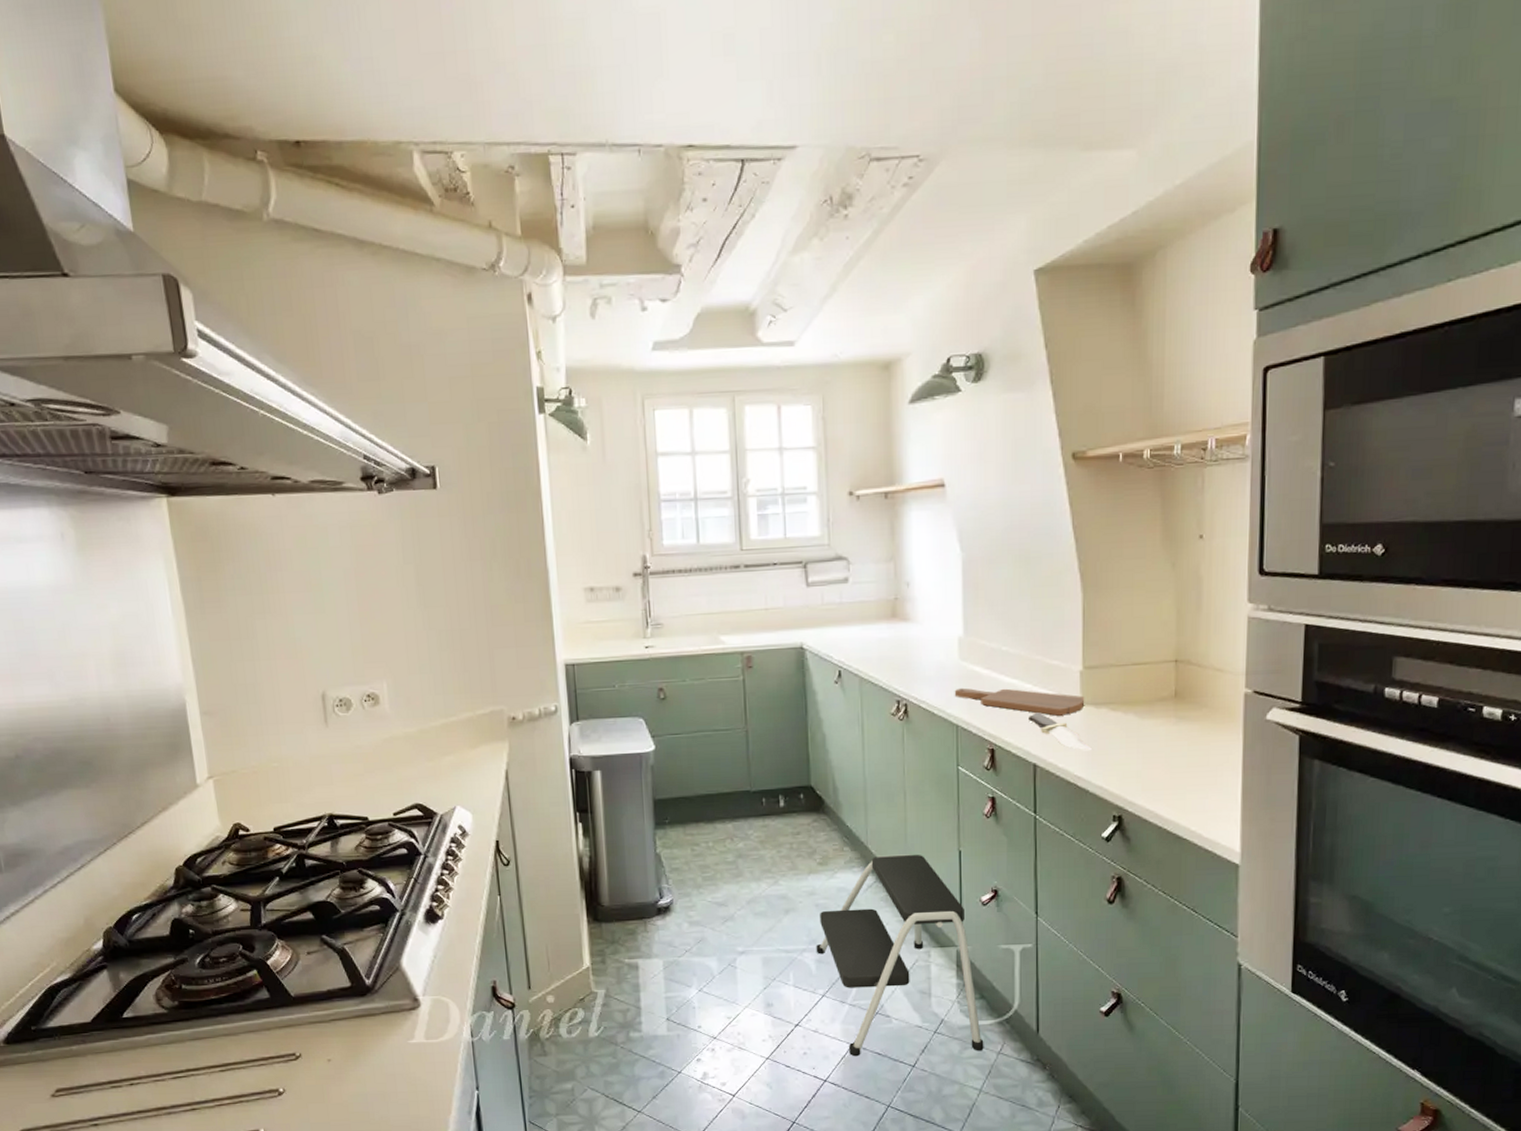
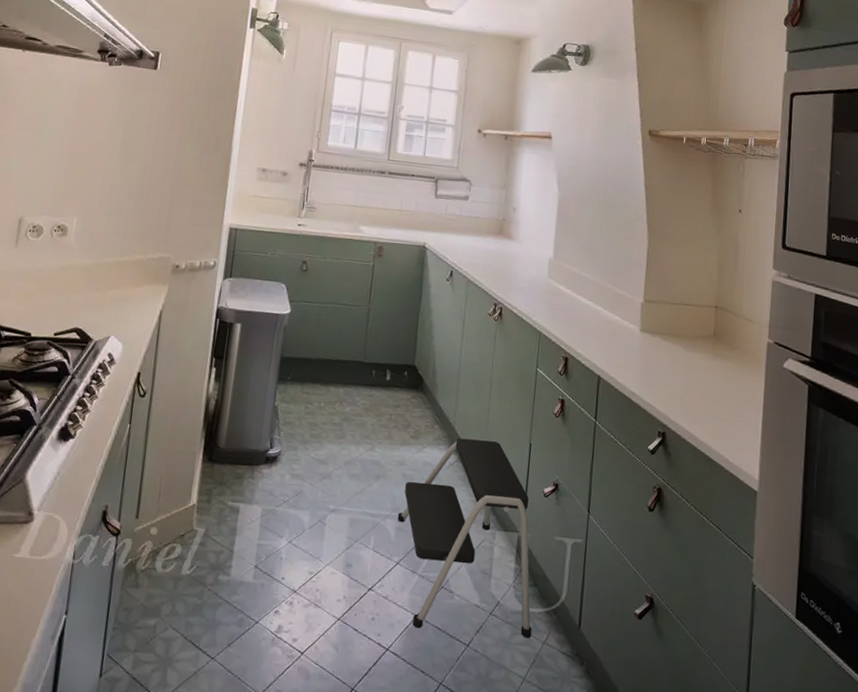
cutting board: present [954,687,1085,716] -> none [540,301,644,338]
knife: present [1029,712,1094,751] -> none [597,332,648,372]

